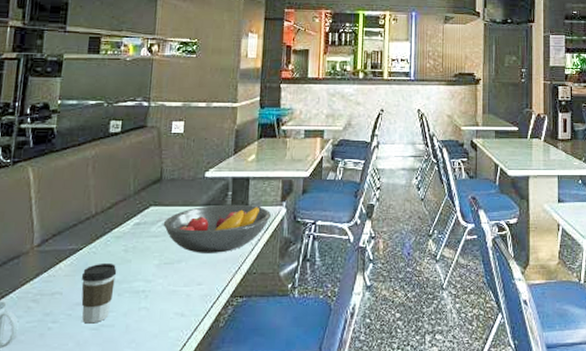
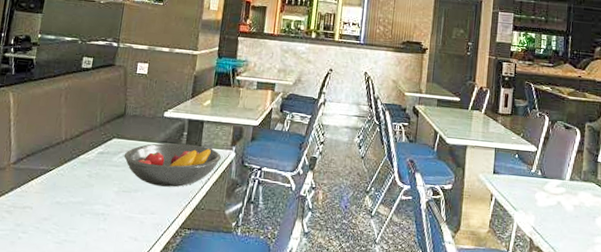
coffee cup: present [81,264,117,324] -> none [48,185,81,238]

